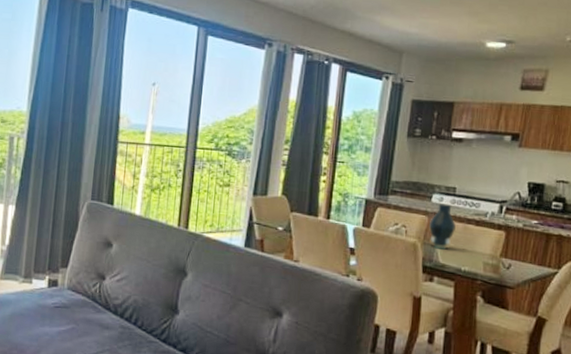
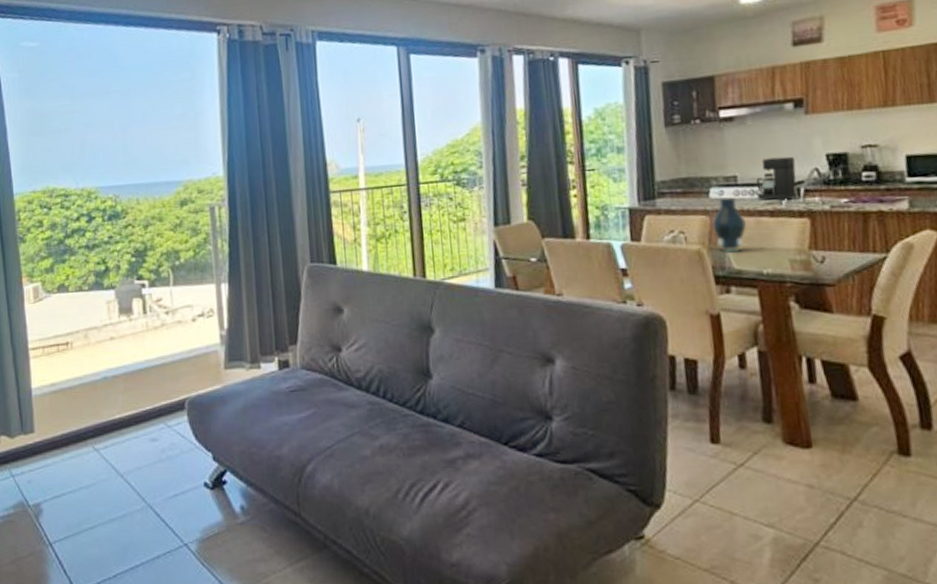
coffee maker: none [469,177,503,214] -> present [756,156,798,201]

